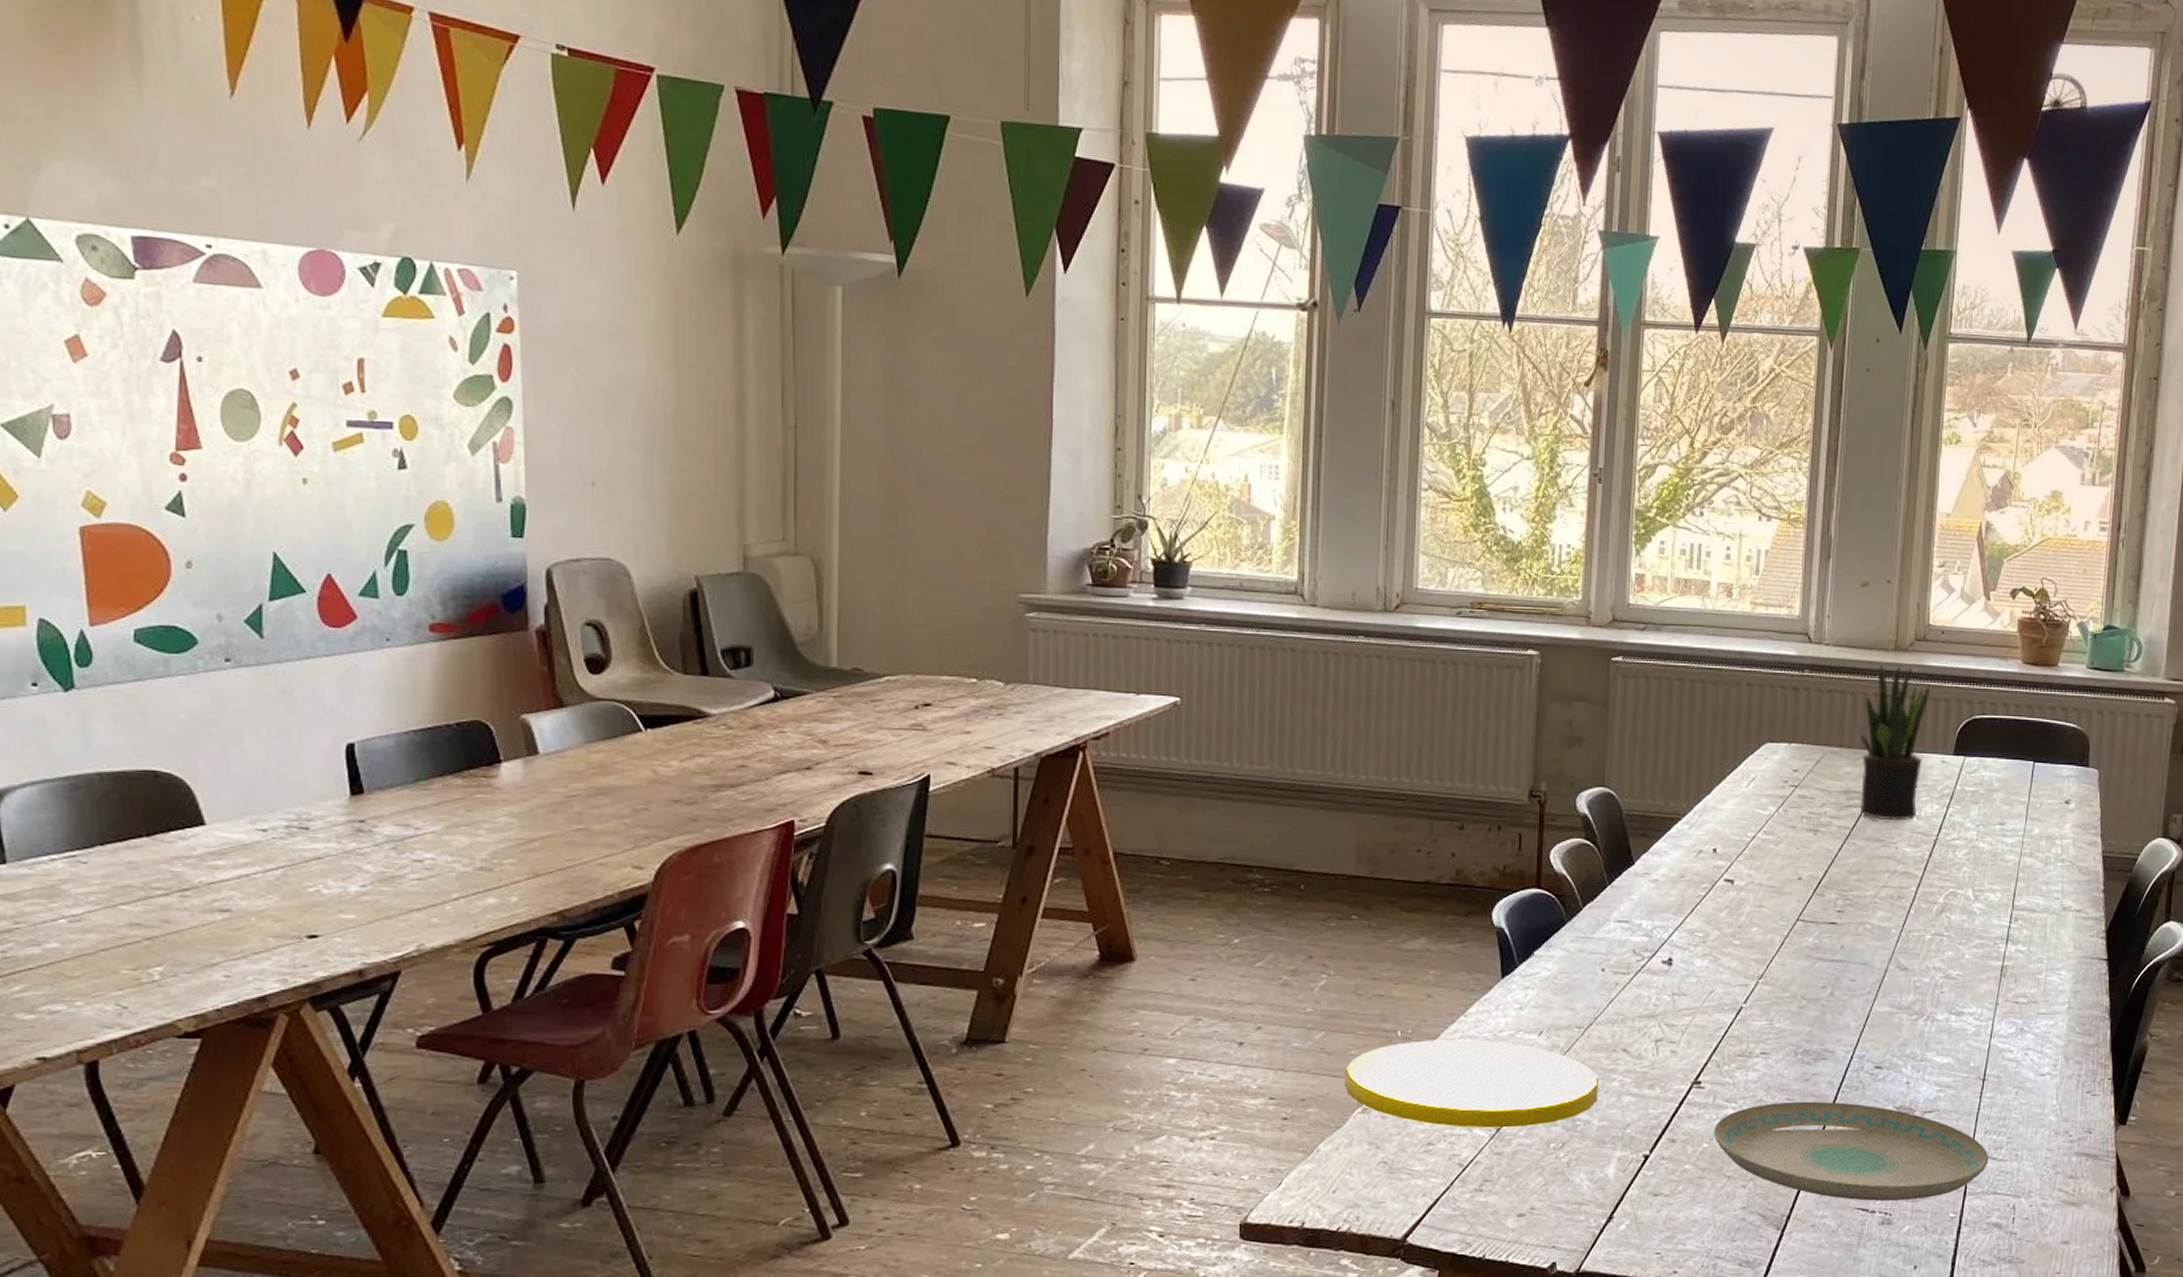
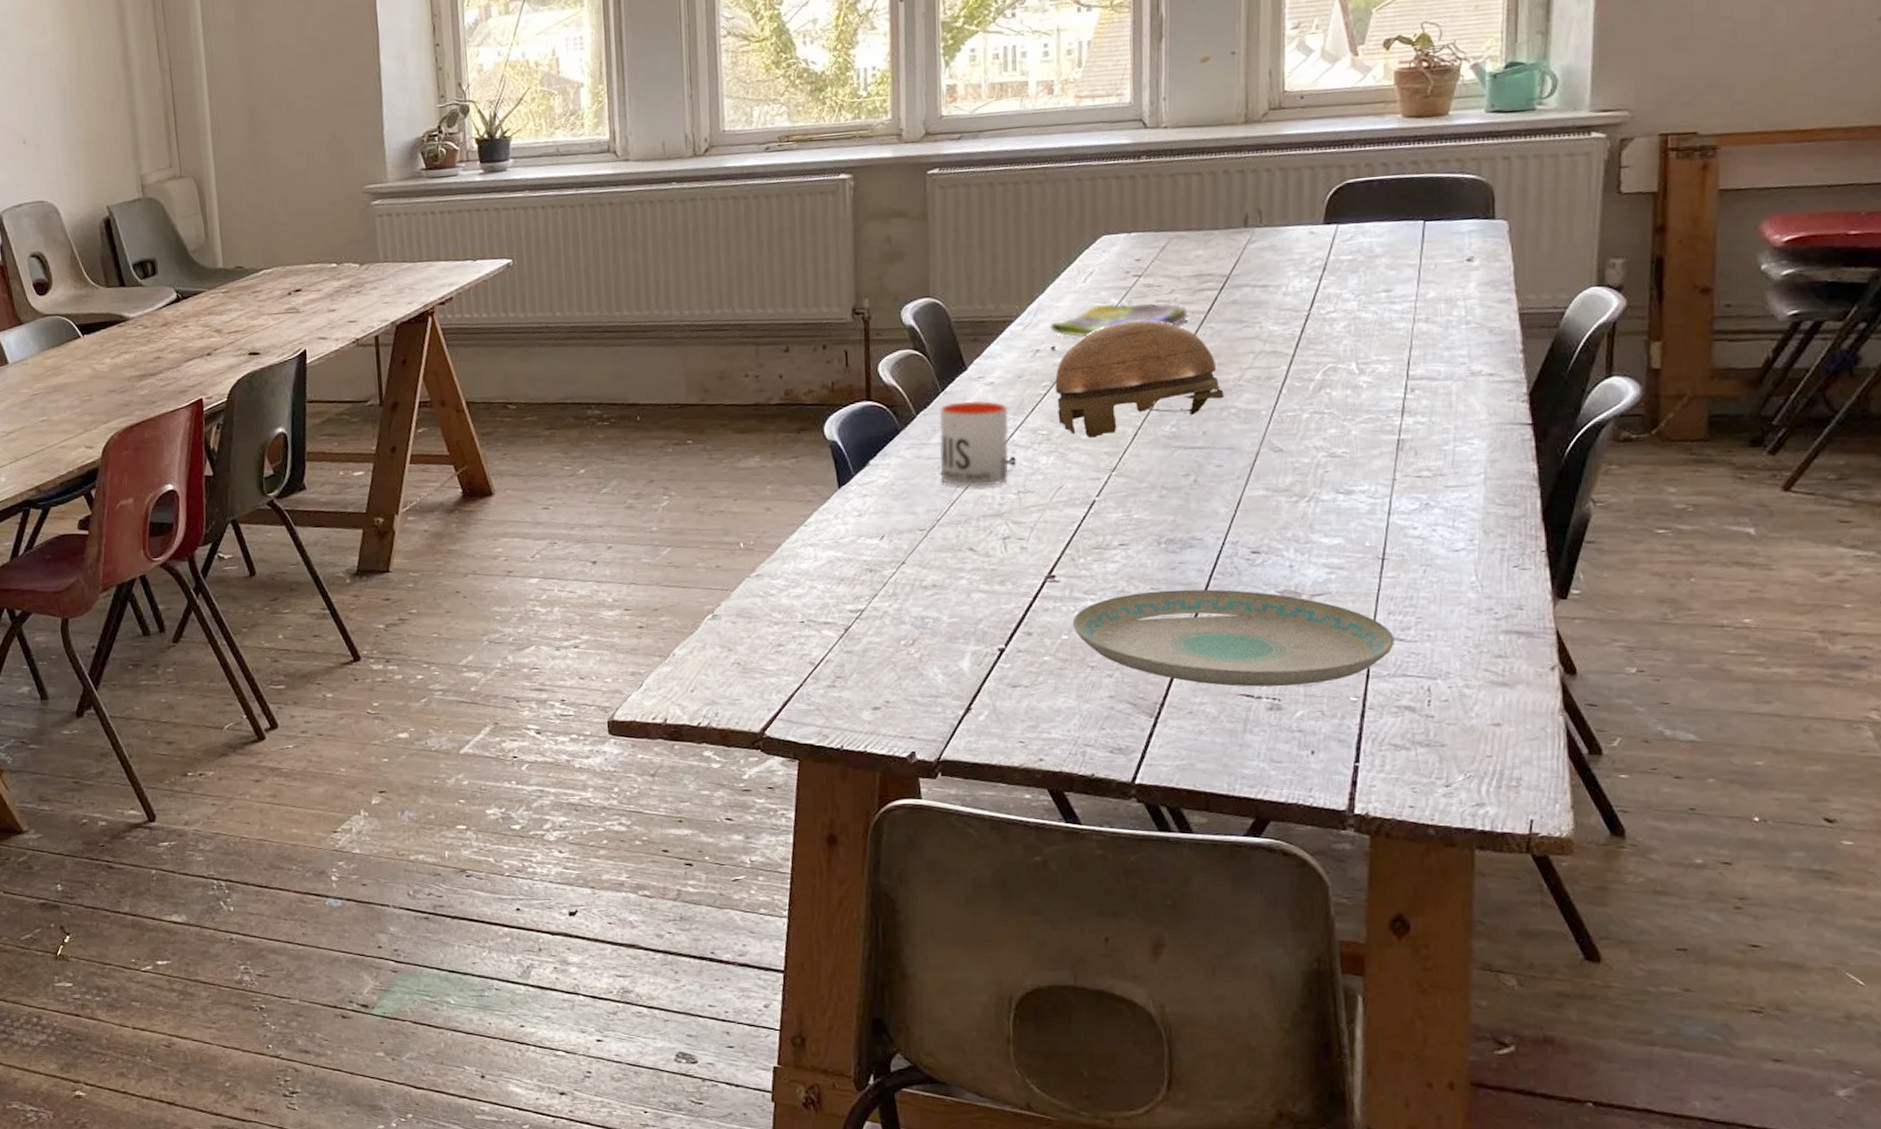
plate: present [1345,1039,1598,1128] -> none [693,547,946,629]
mug: none [1601,897,1669,985] -> present [939,400,1009,487]
dish towel: none [1713,811,1836,842] -> present [1050,303,1189,337]
decorative bowl: none [1714,830,1862,943] -> present [1055,320,1225,437]
potted plant: present [1859,663,1930,821] -> none [1210,138,1290,301]

